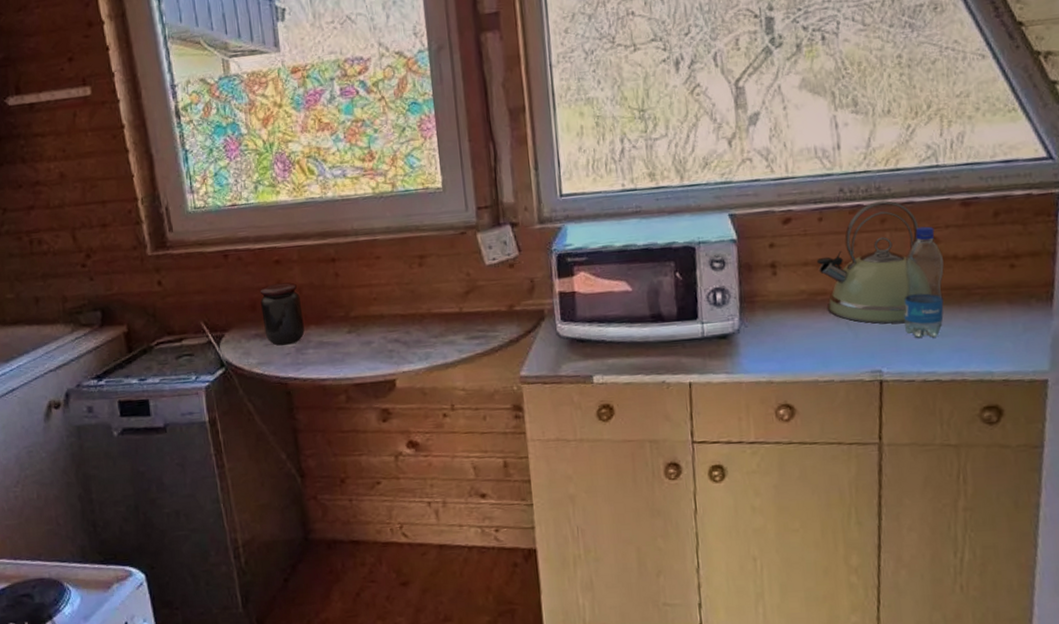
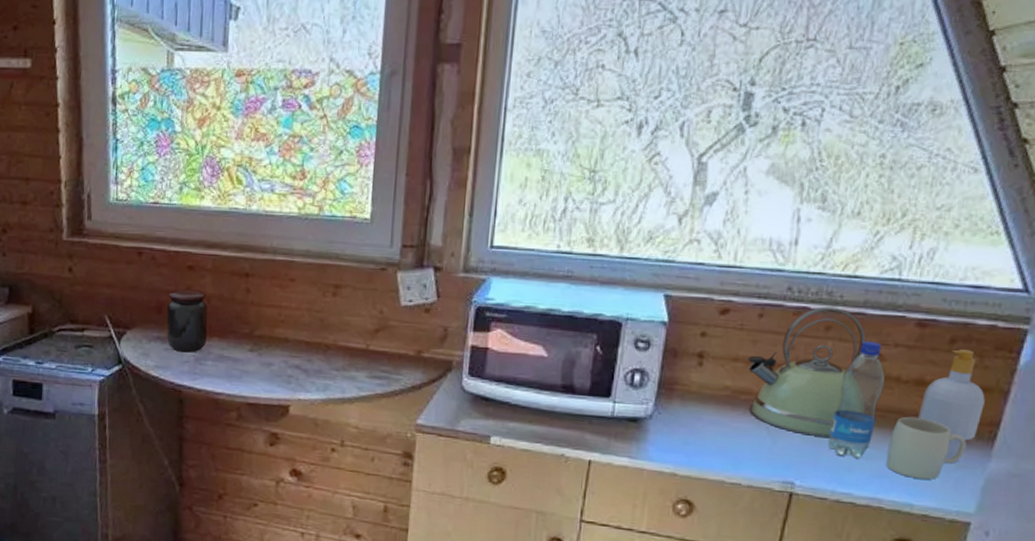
mug: none [959,289,1029,347] -> present [886,416,966,480]
soap bottle: none [980,220,1037,324] -> present [918,349,985,459]

